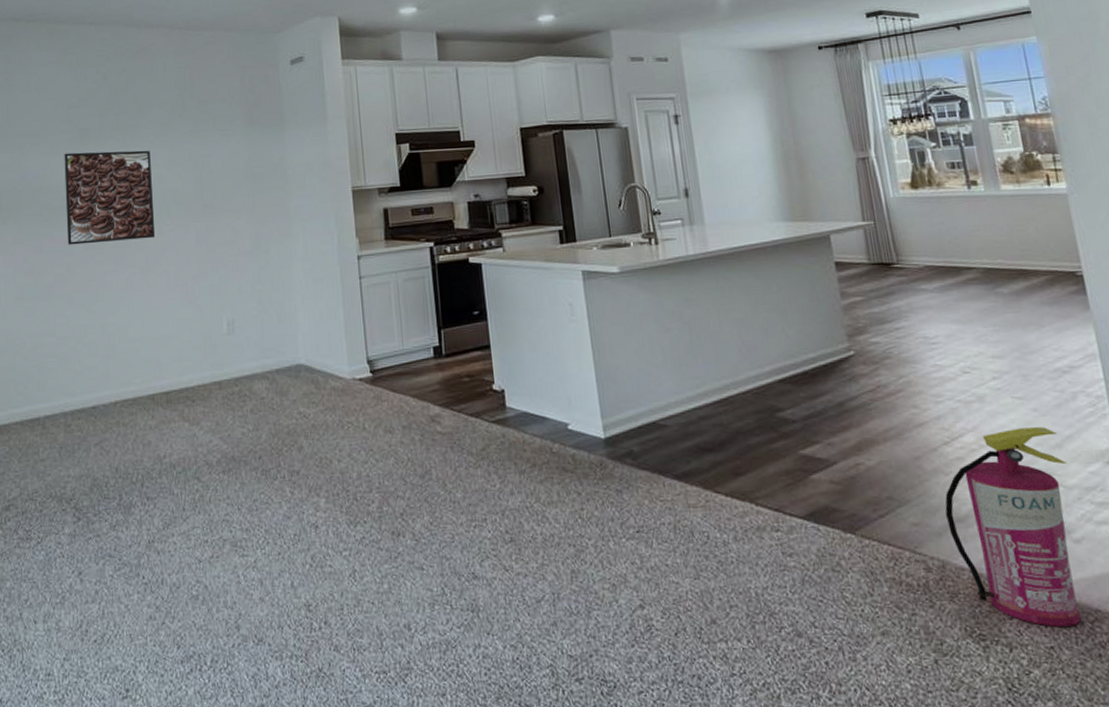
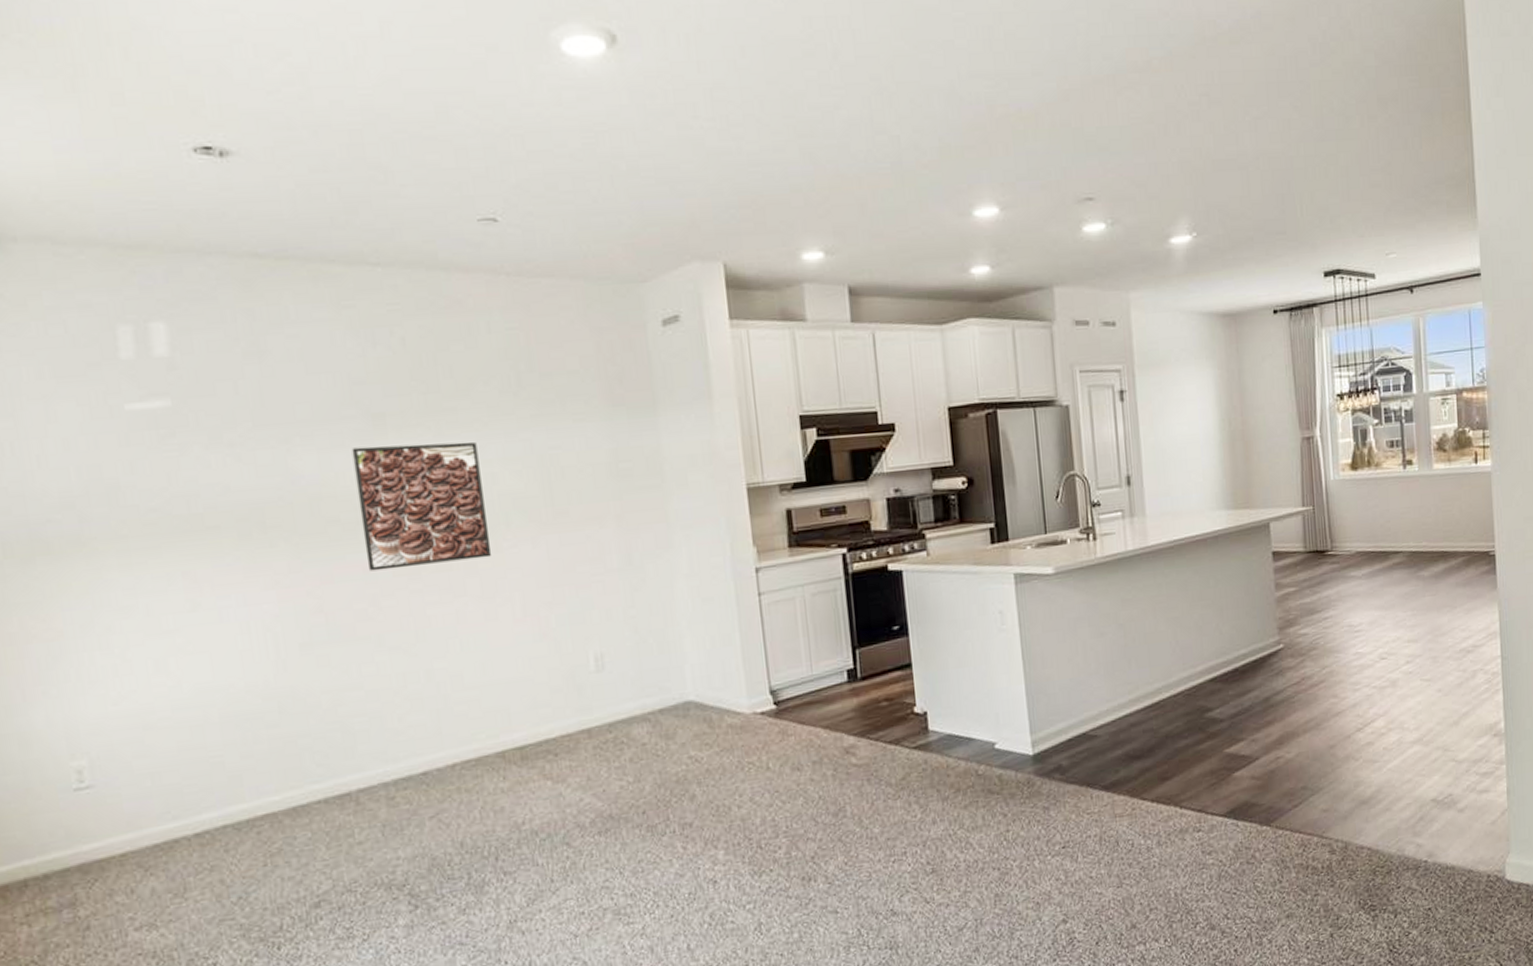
fire extinguisher: present [945,427,1081,627] -> none [1352,706,1460,891]

